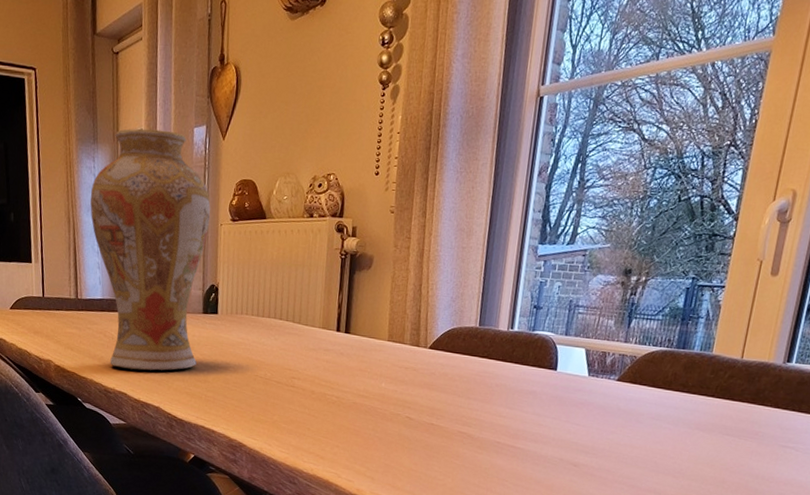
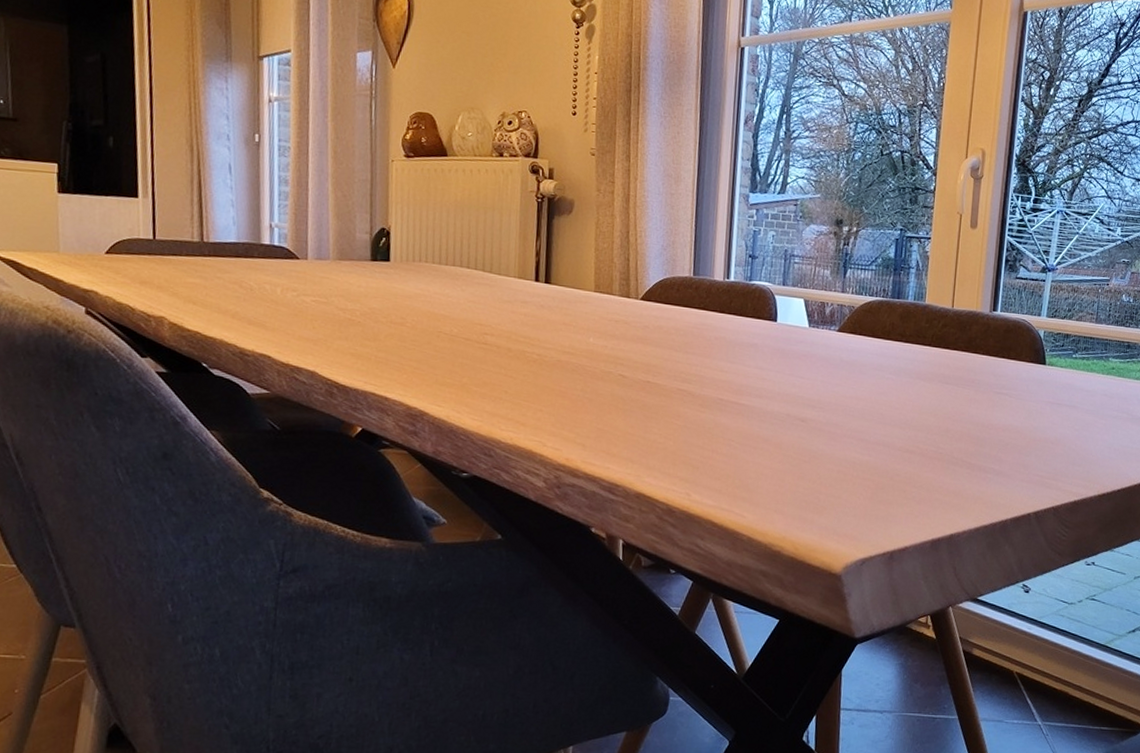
vase: present [90,128,211,371] -> none [221,48,379,328]

